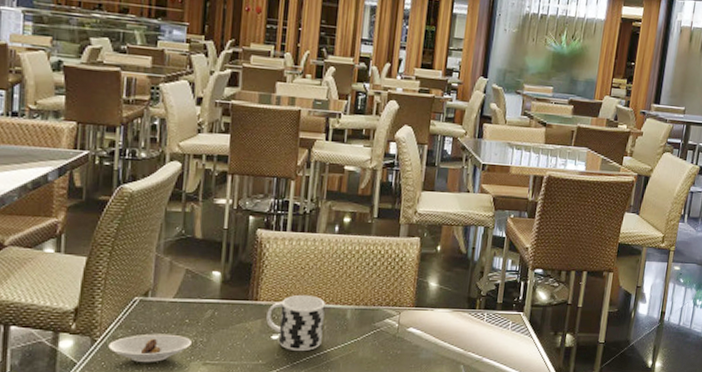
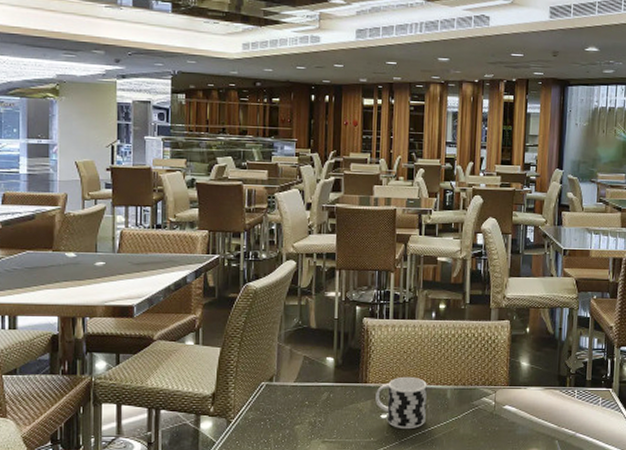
saucer: present [108,333,191,363] -> none [241,415,311,442]

